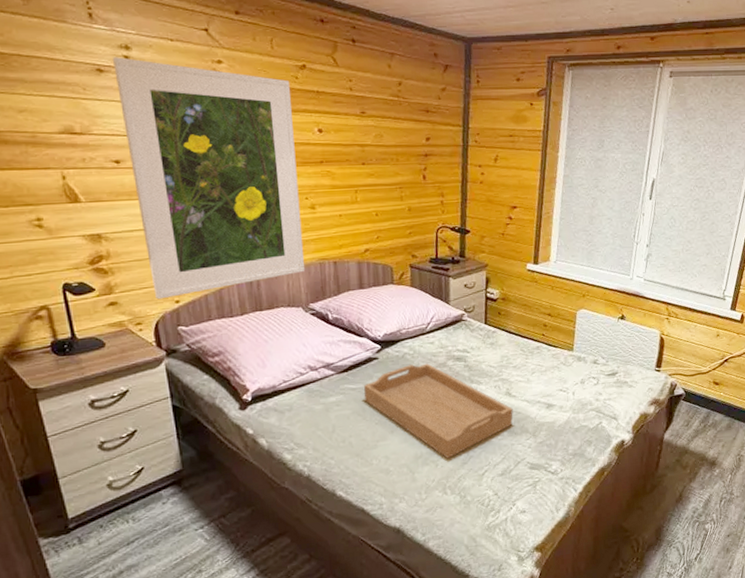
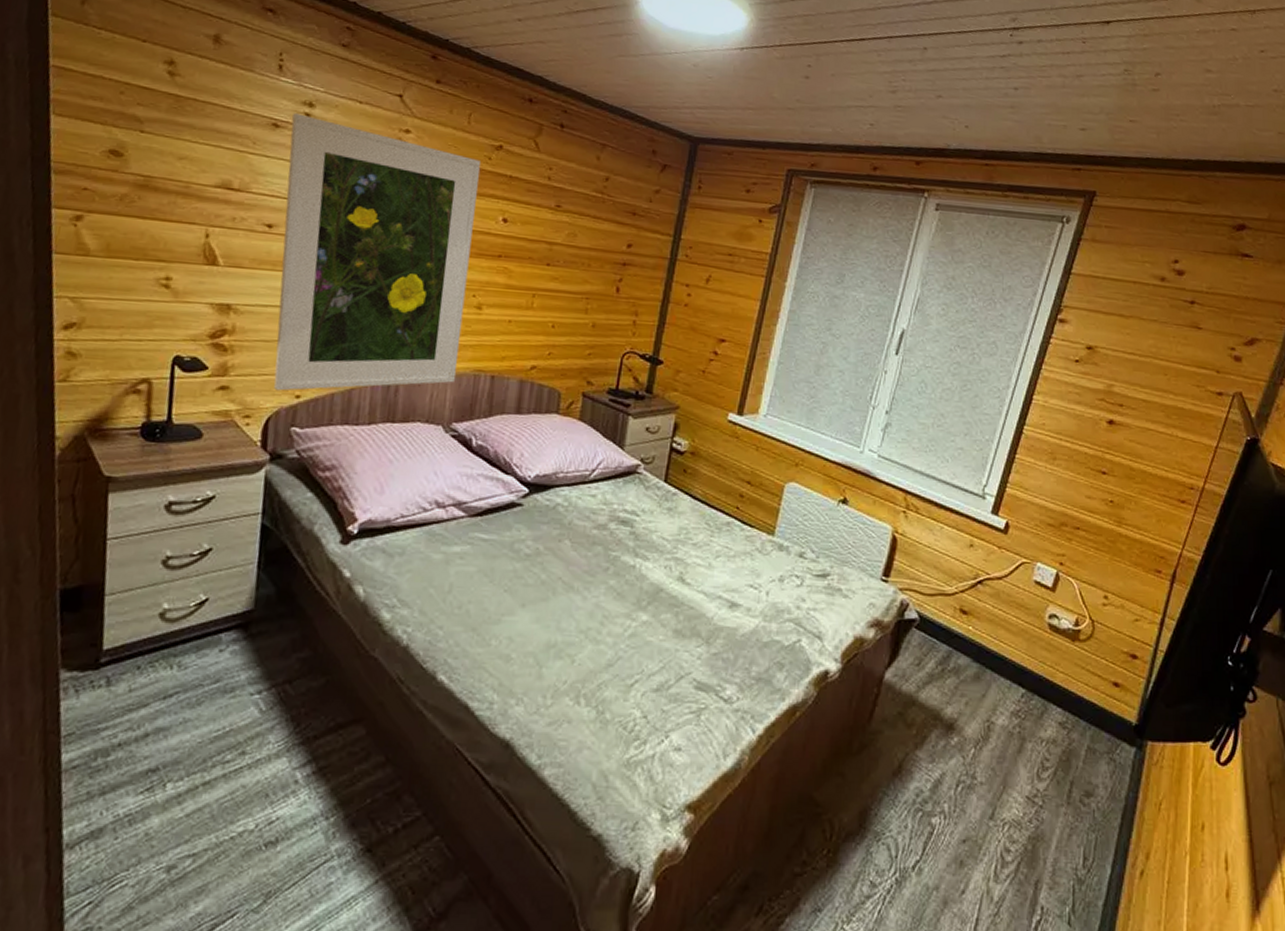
serving tray: present [363,363,513,458] -> none [496,520,684,654]

